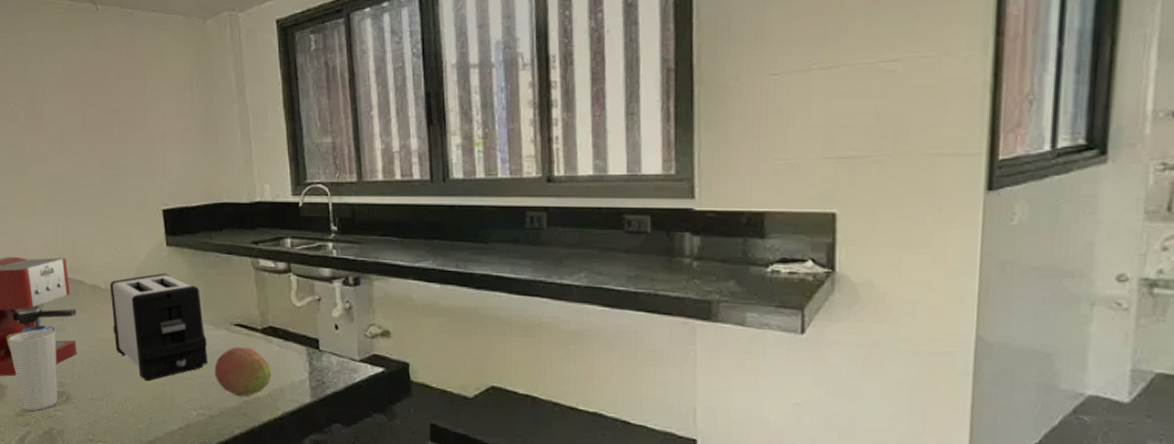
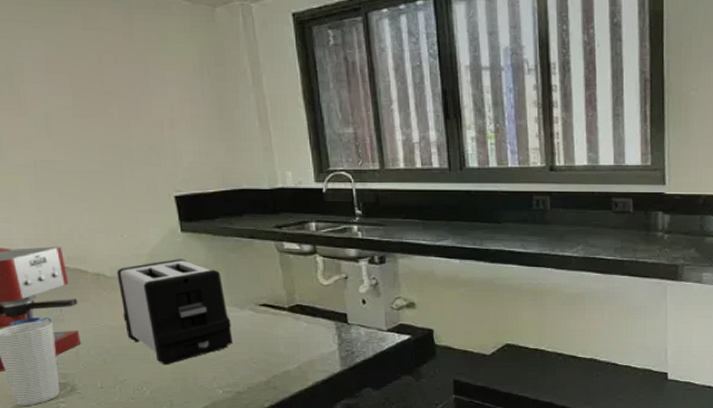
fruit: present [214,346,272,397] -> none [240,325,301,372]

